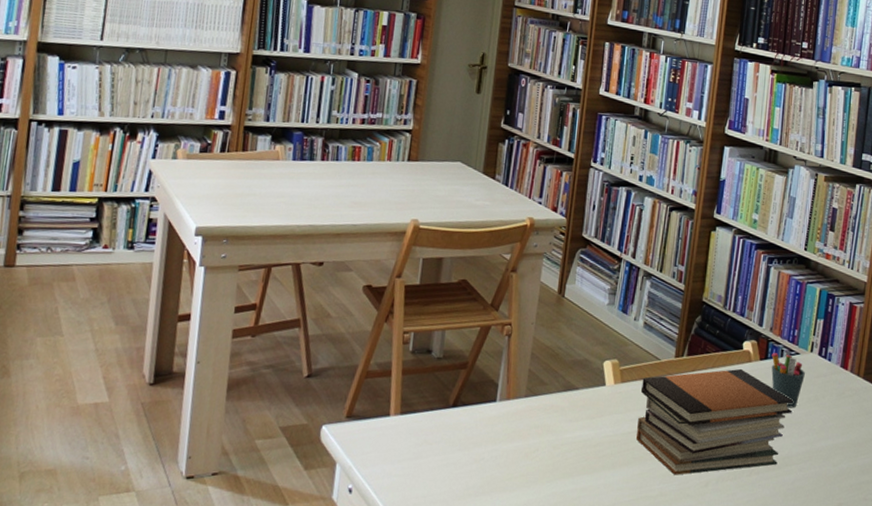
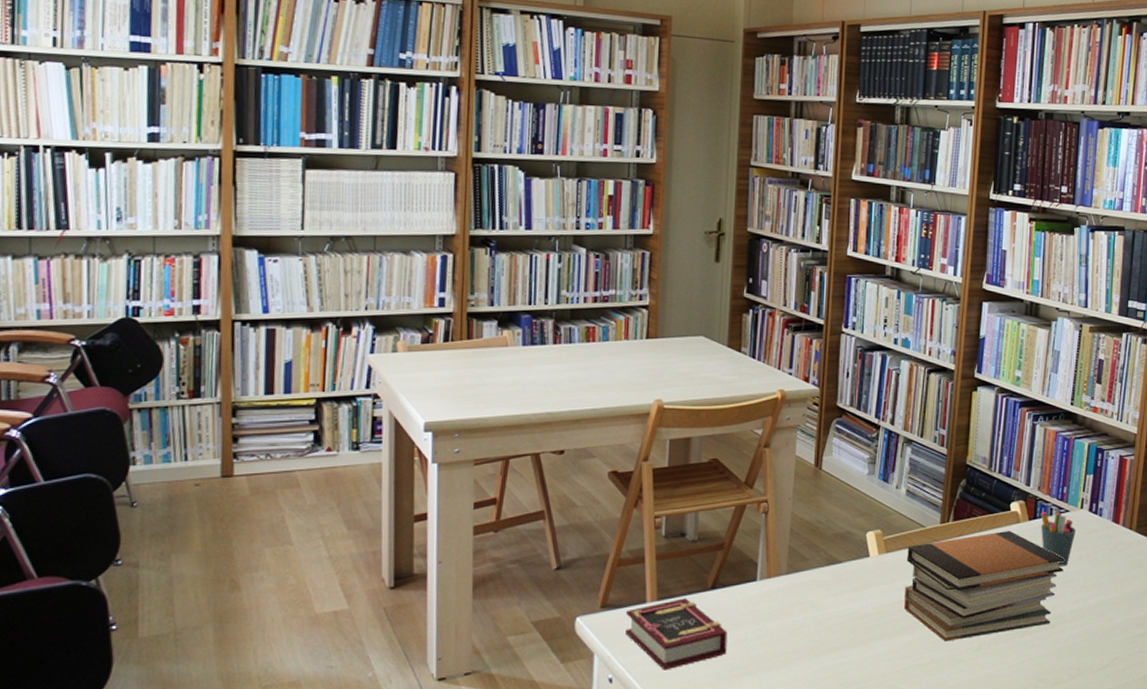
book: none [368,414,465,485] -> present [625,598,728,670]

